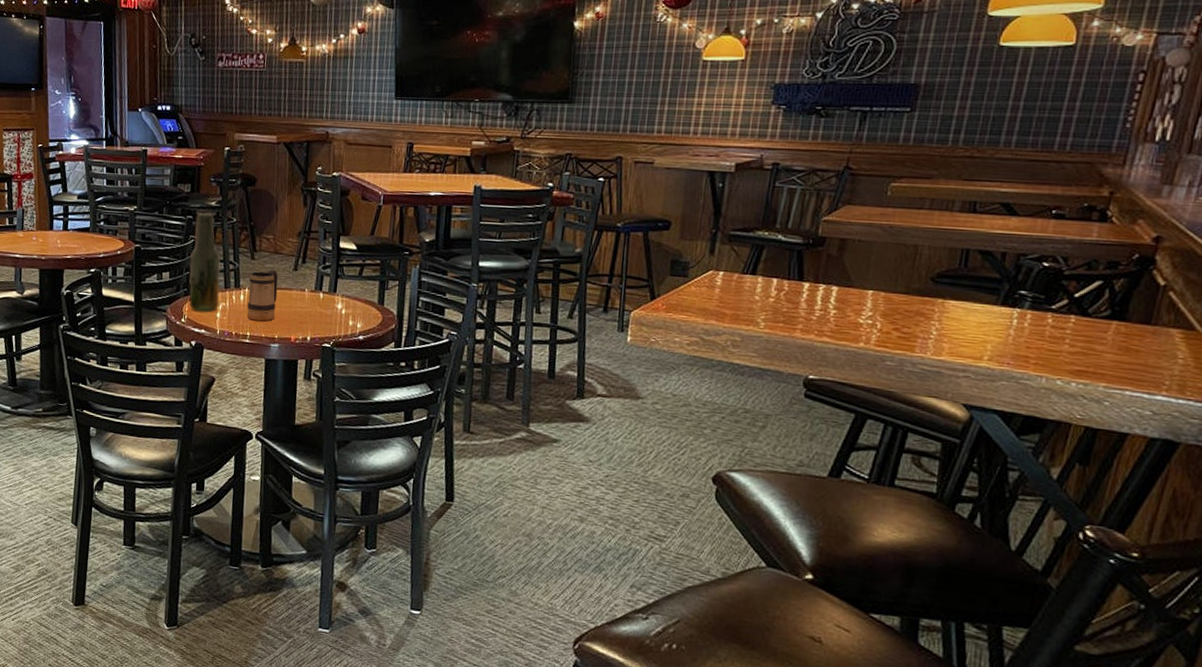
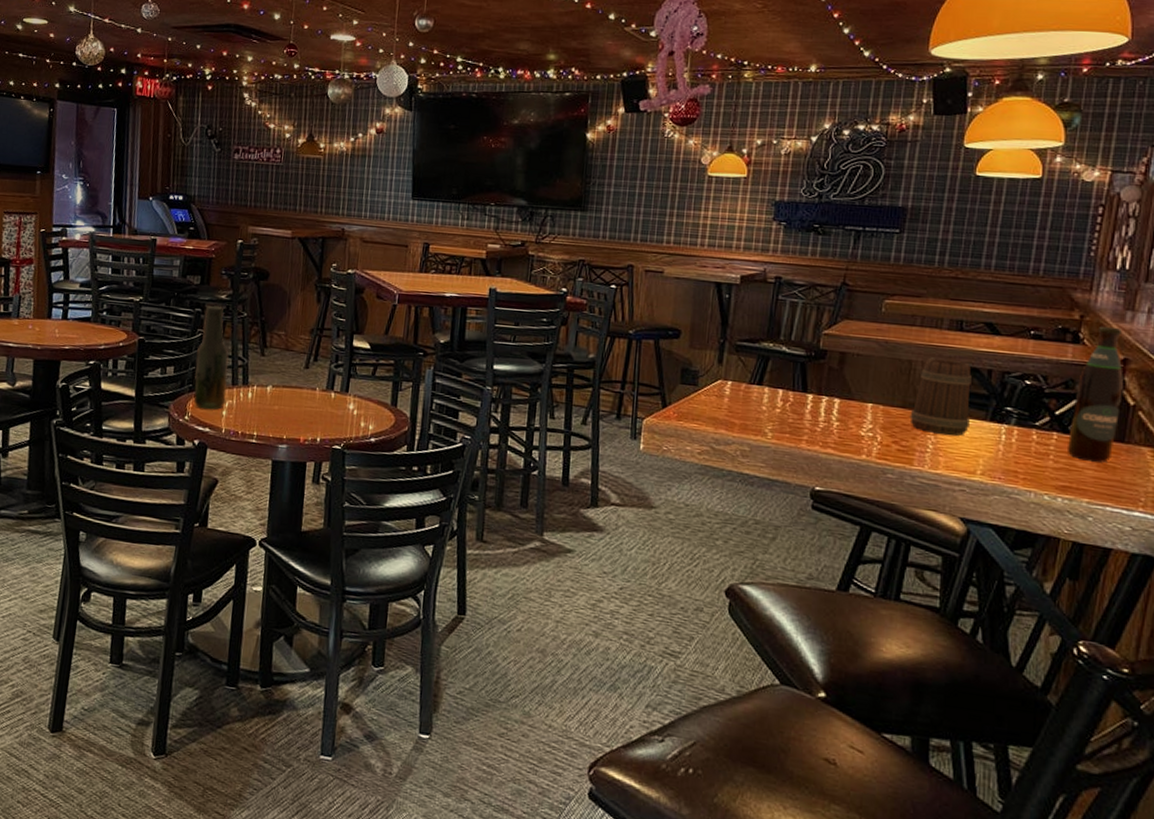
beer mug: present [247,269,279,322] -> none [255,366,289,421]
beer mug: none [912,241,983,321] -> present [909,357,972,436]
bottle: none [1084,202,1156,345] -> present [1066,326,1123,462]

